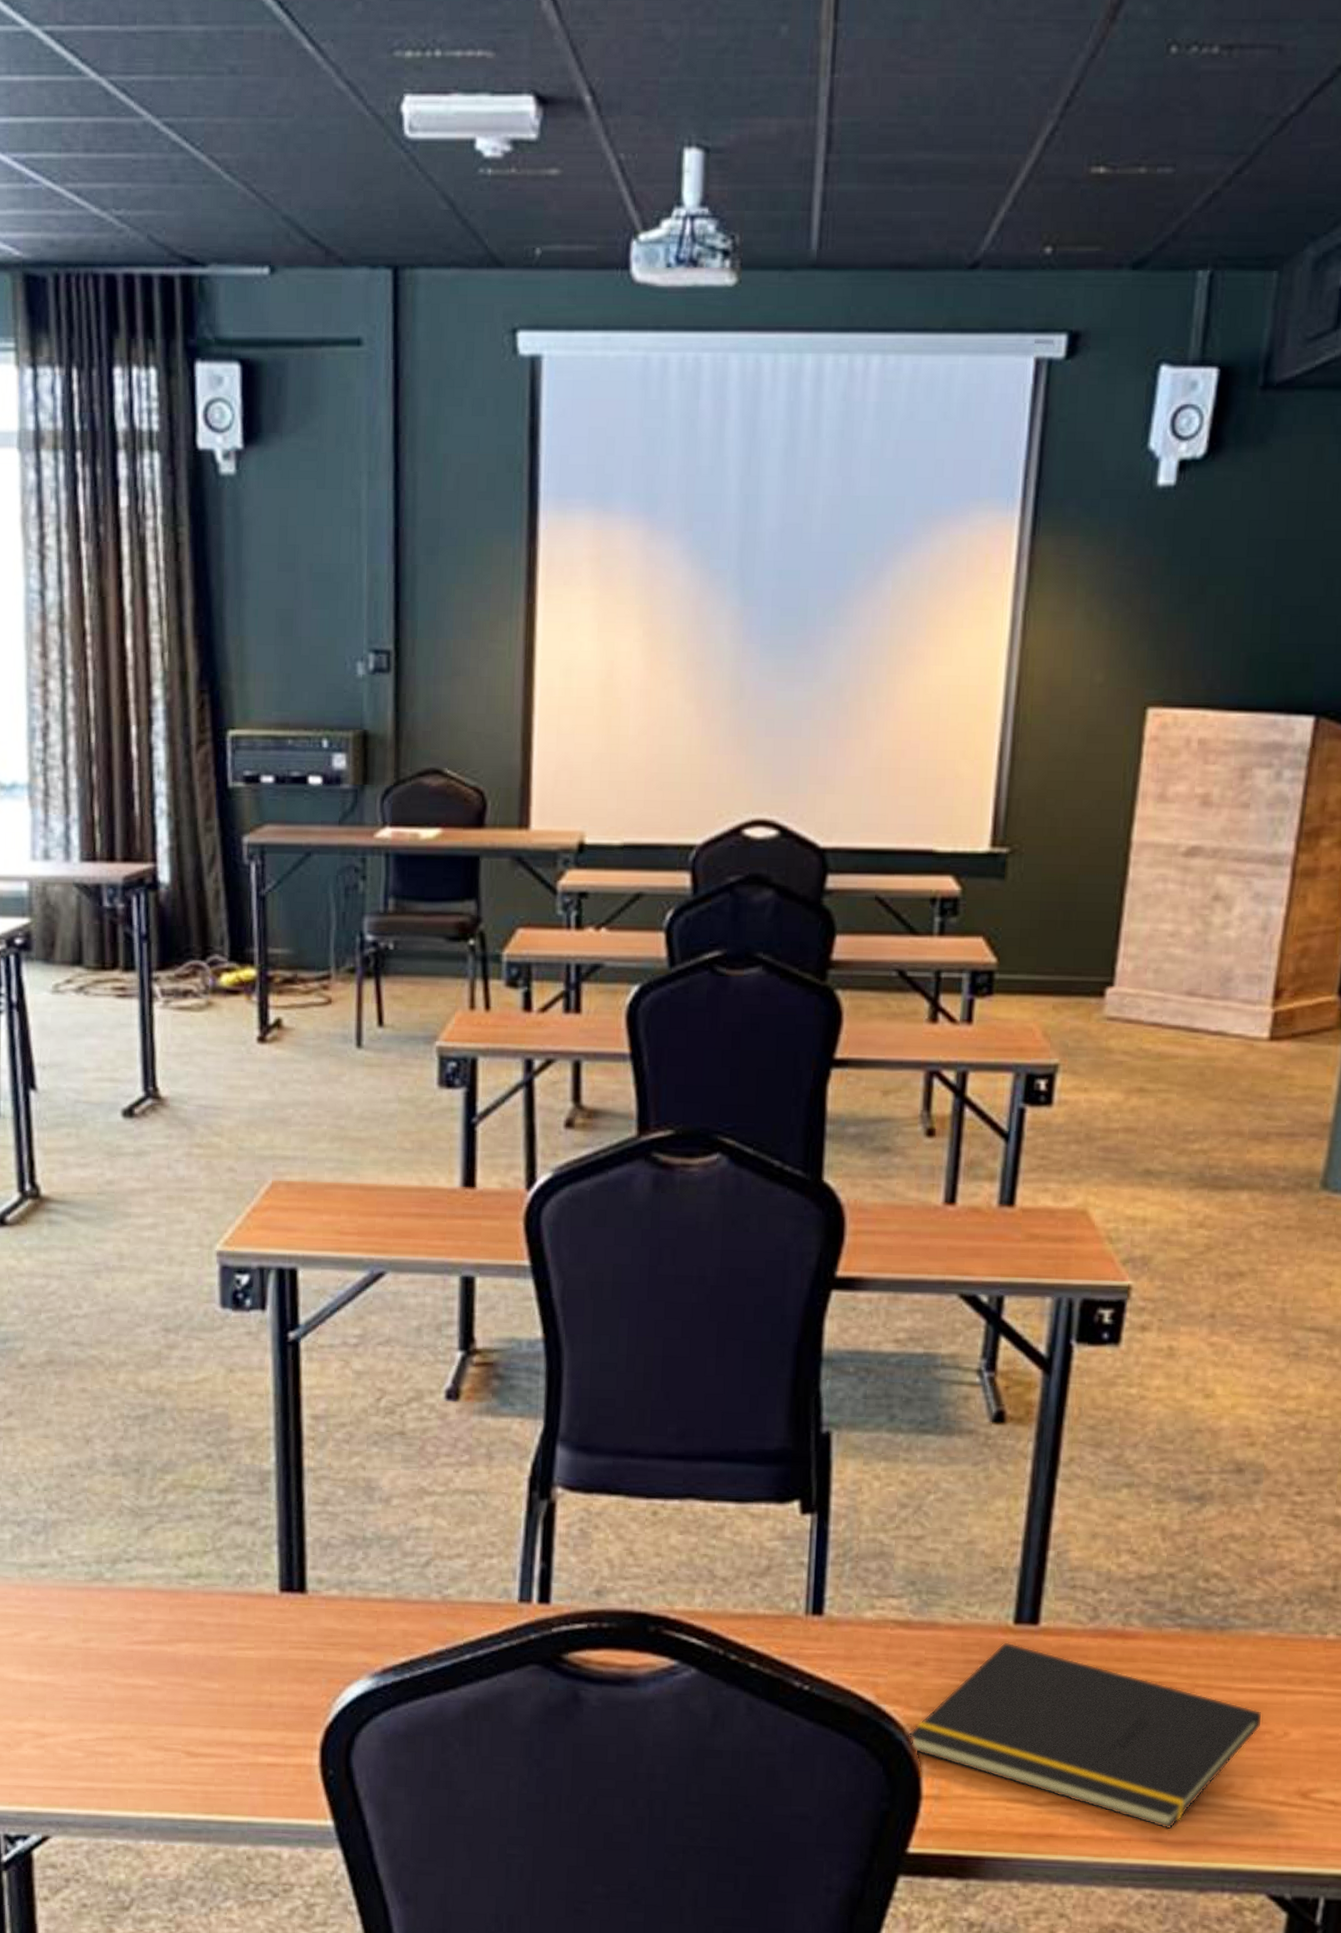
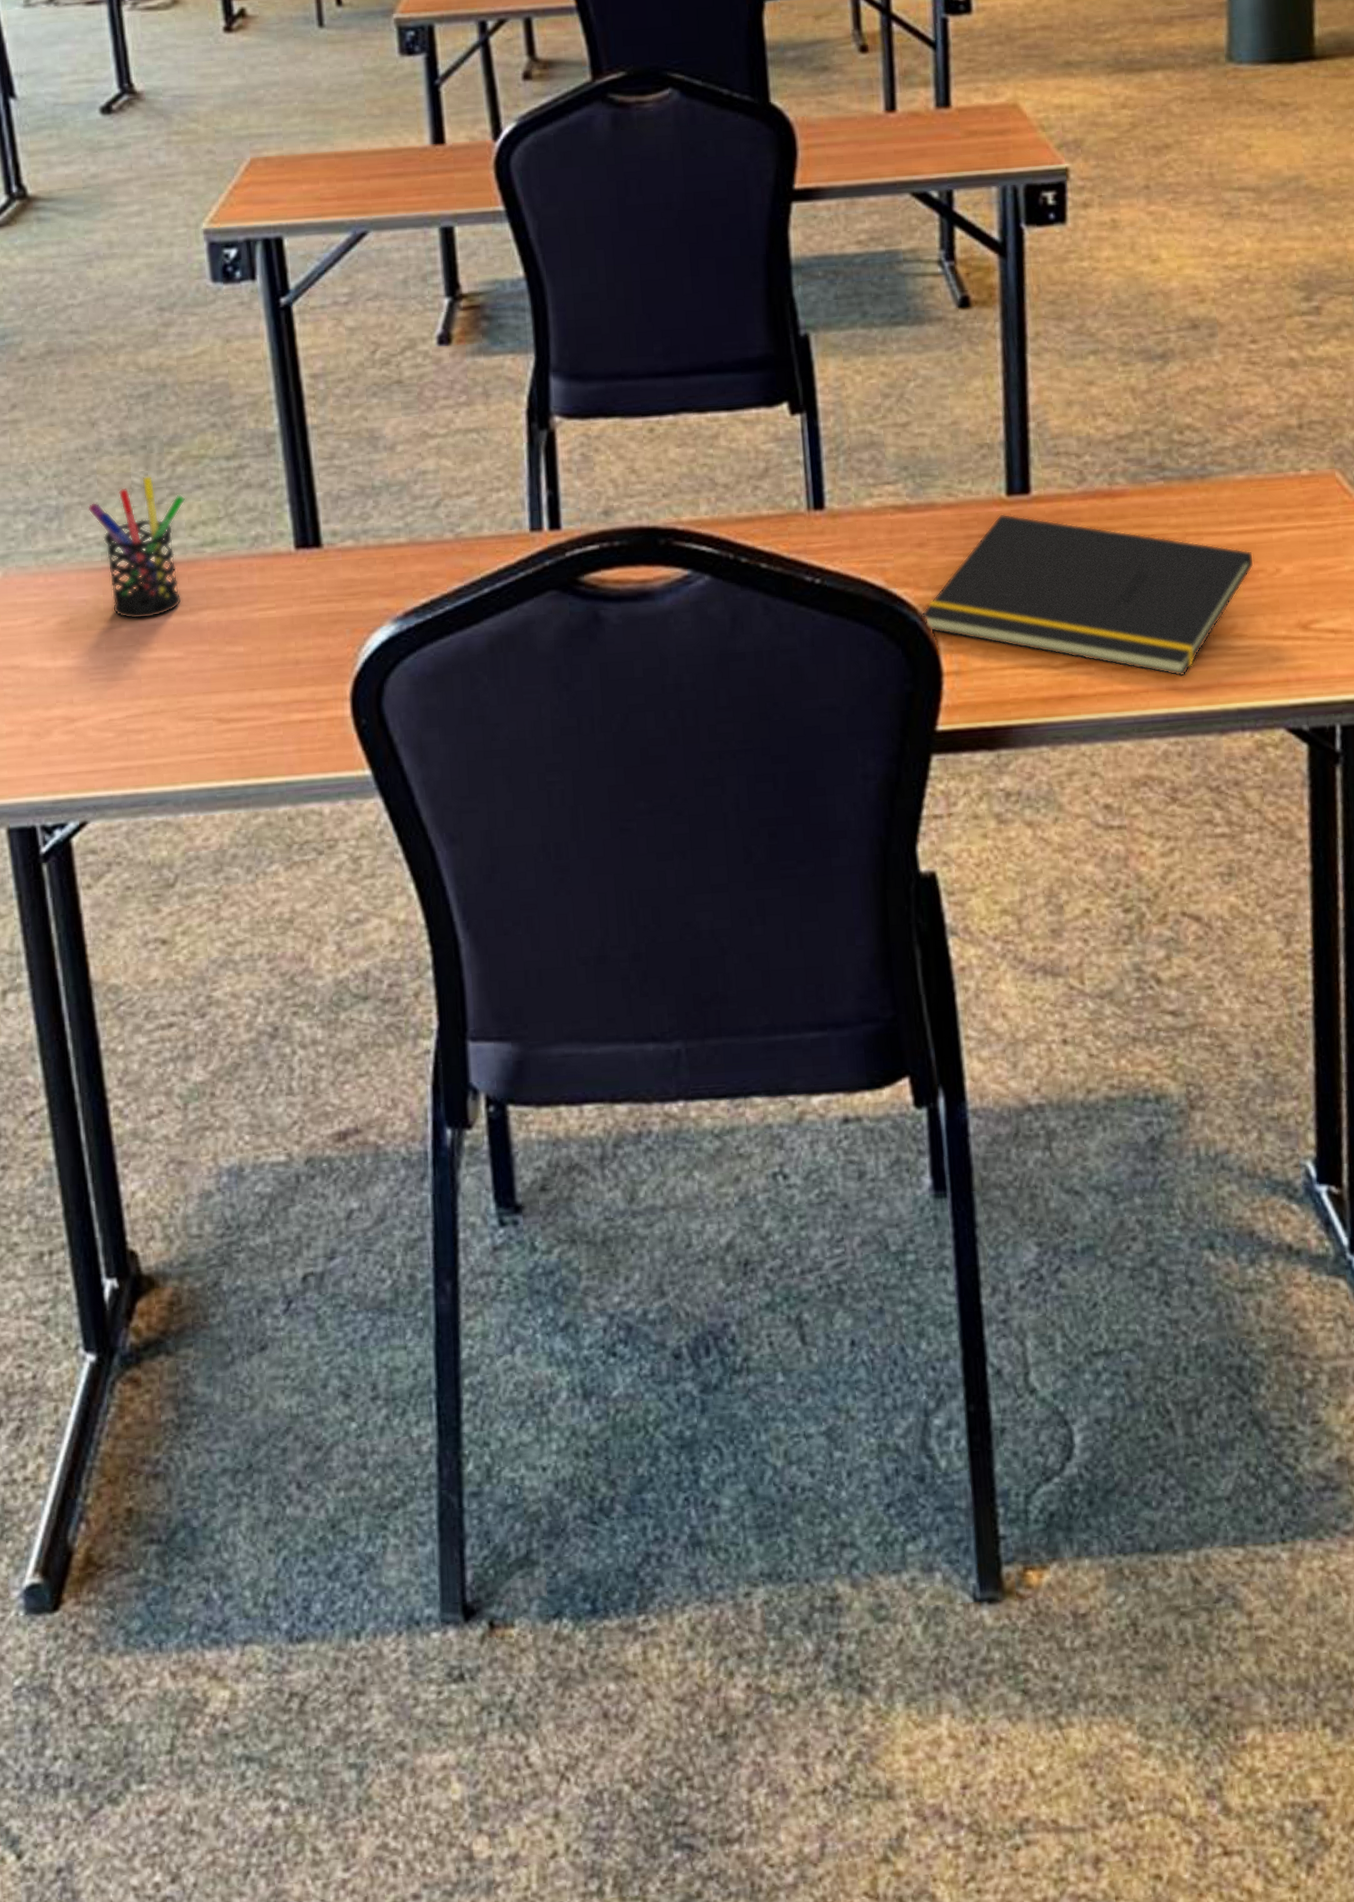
pen holder: none [75,1499,173,1644] -> present [88,475,185,620]

